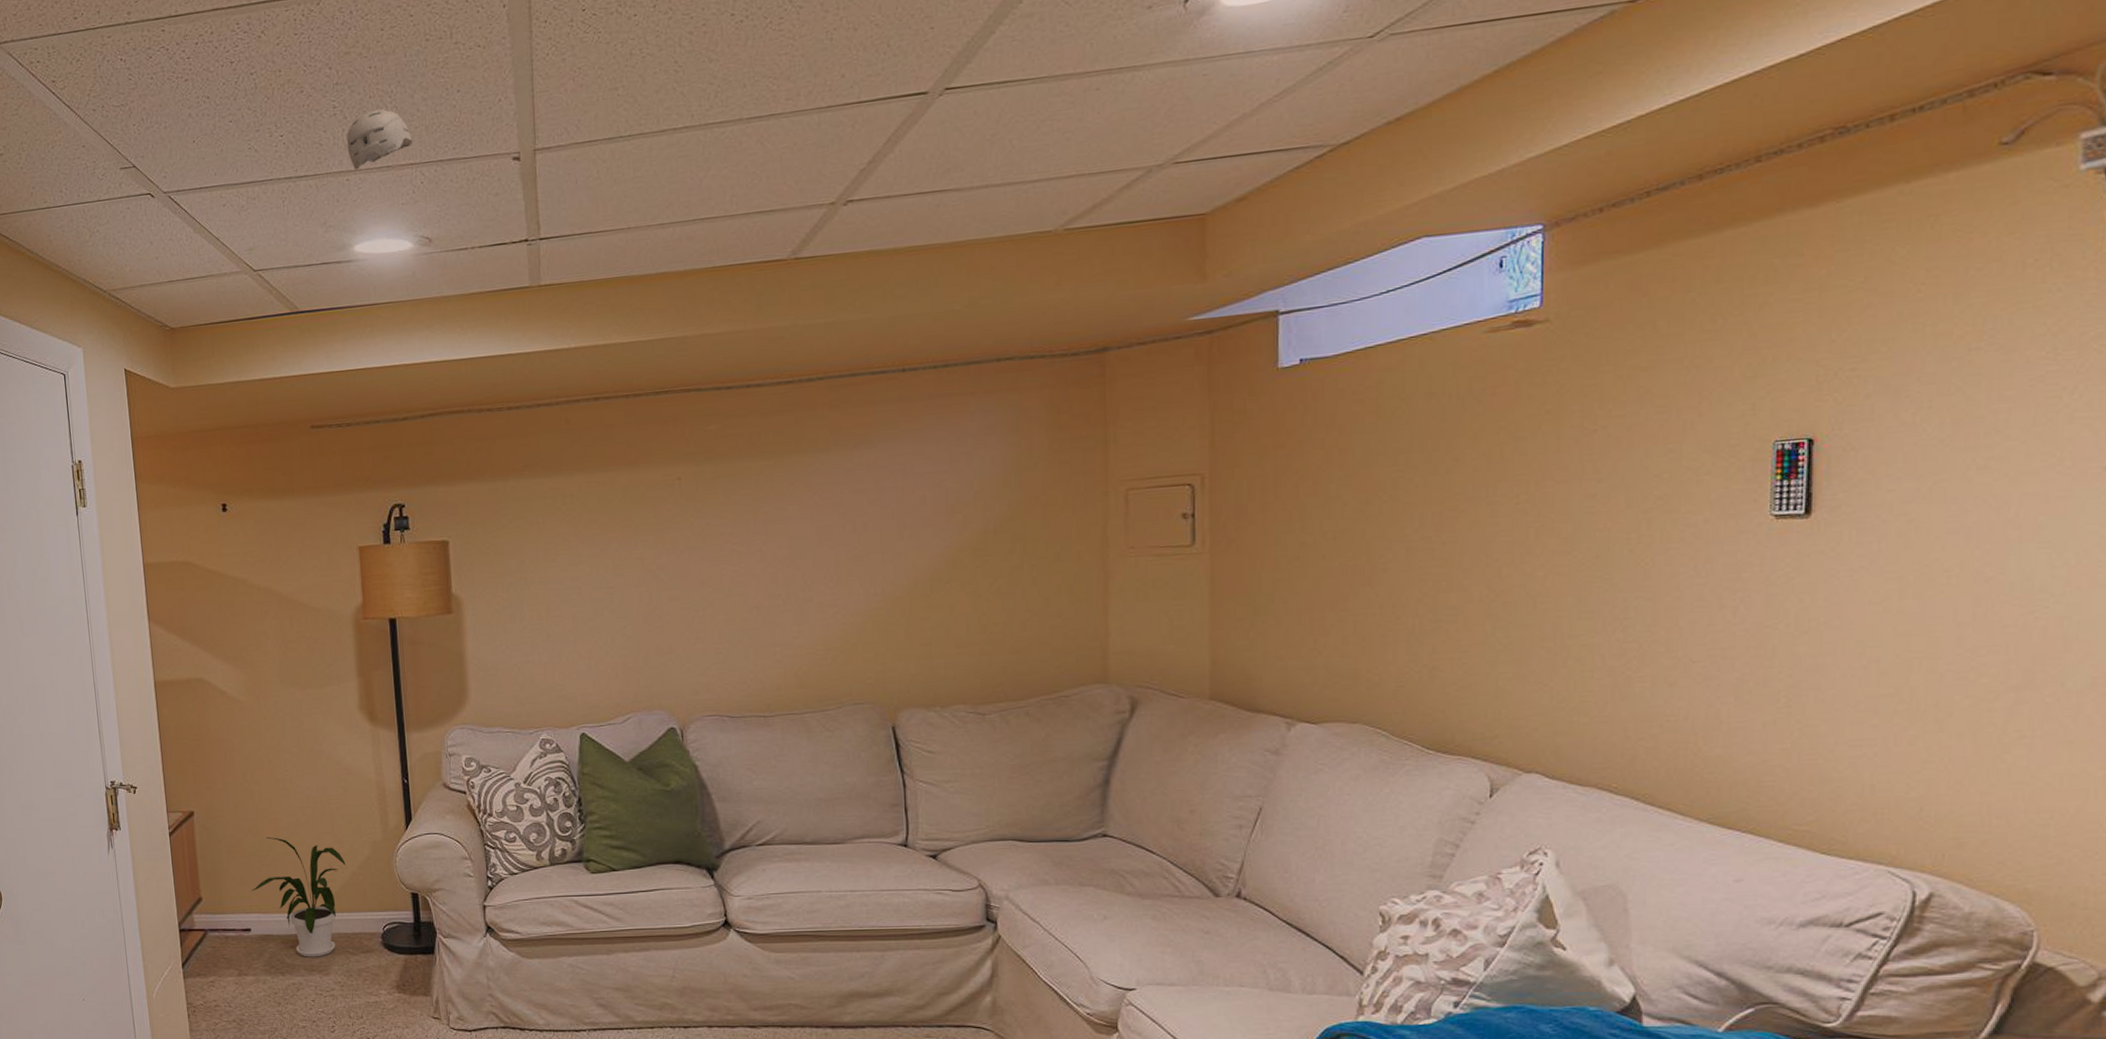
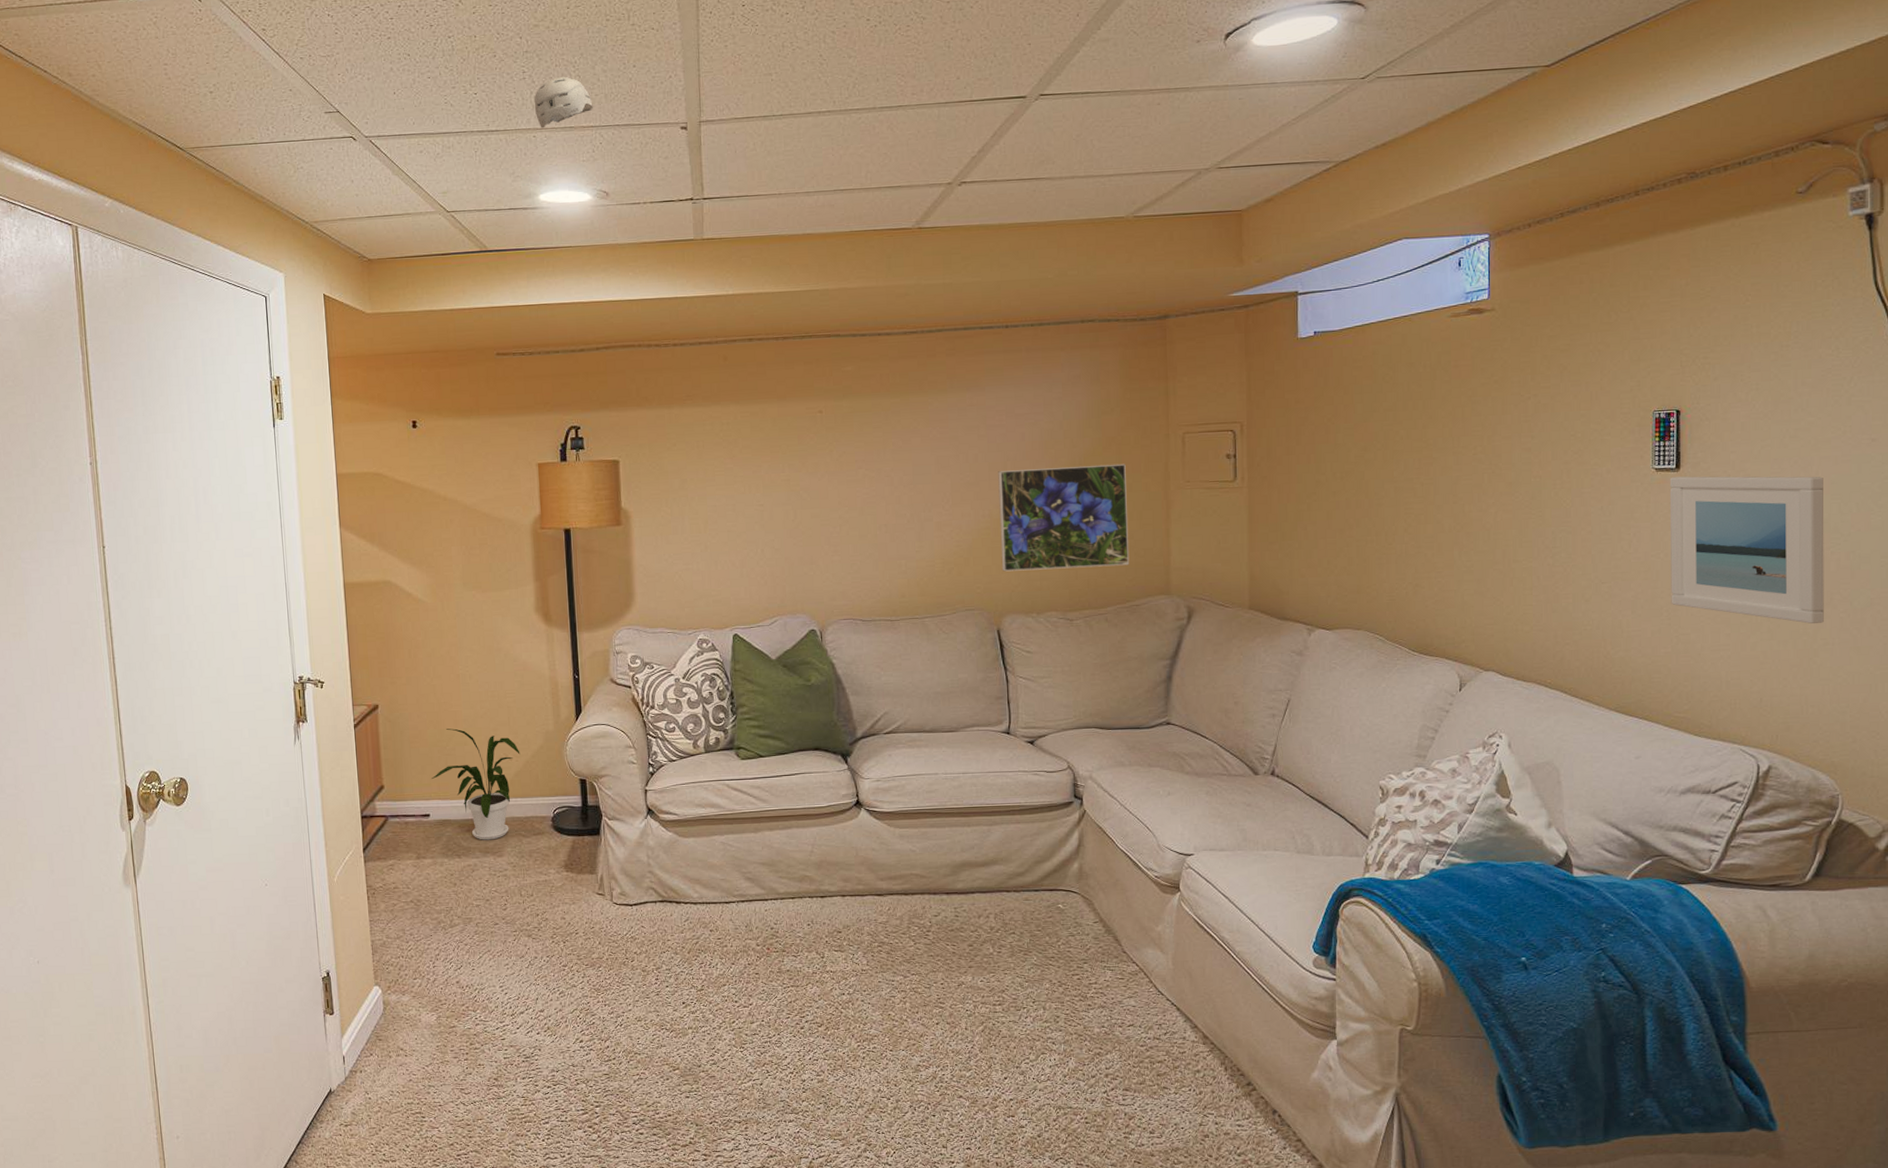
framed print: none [893,528,1057,659] -> present [998,463,1130,572]
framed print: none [1792,519,2026,711] -> present [1669,476,1824,624]

